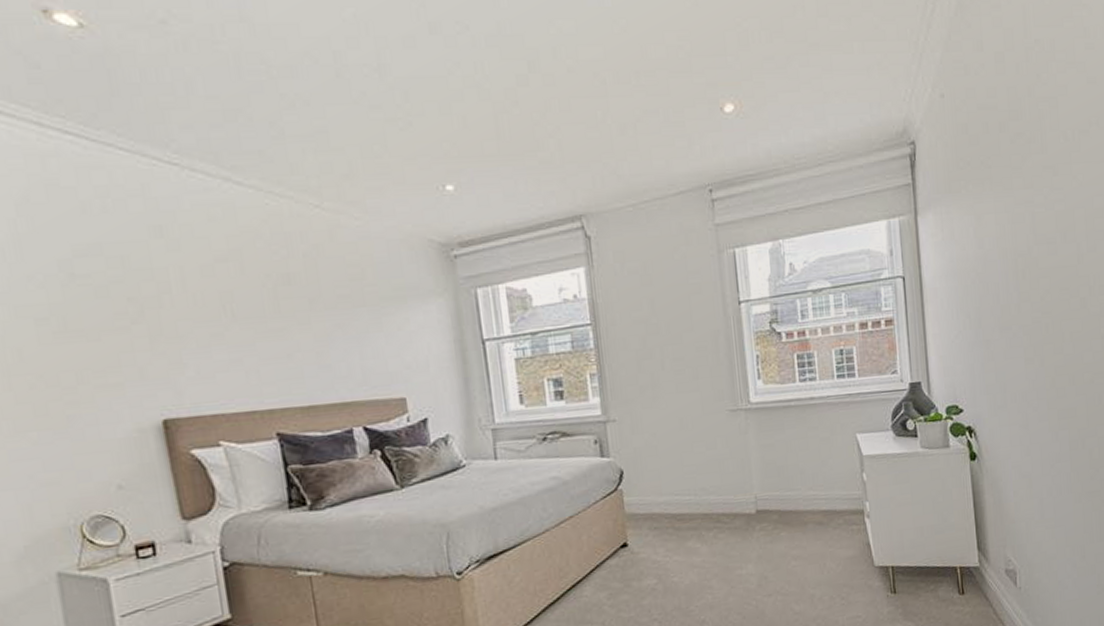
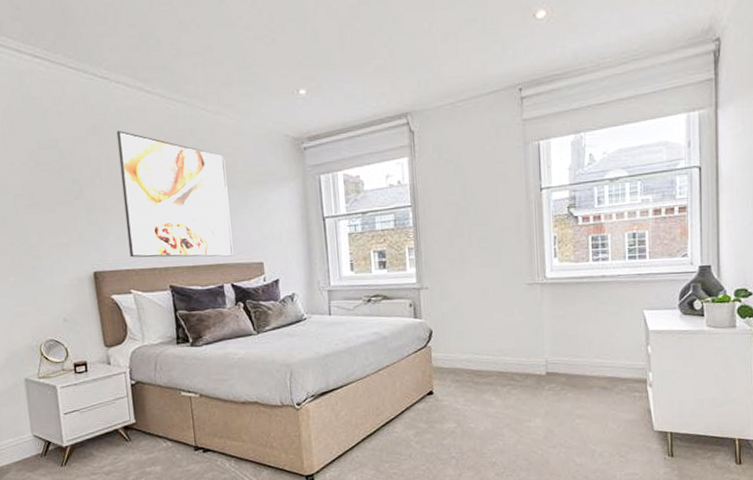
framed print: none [192,233,365,399] -> present [116,131,234,258]

